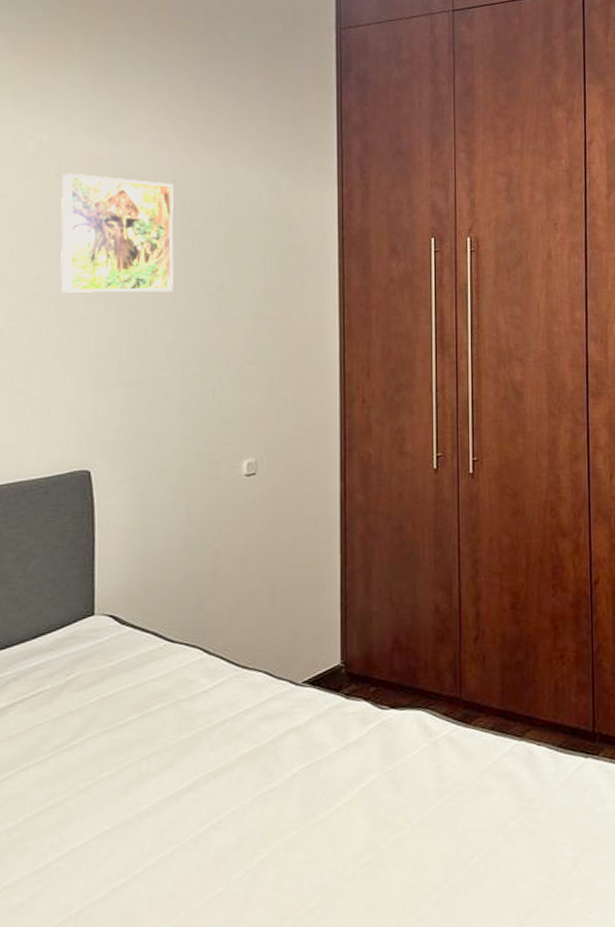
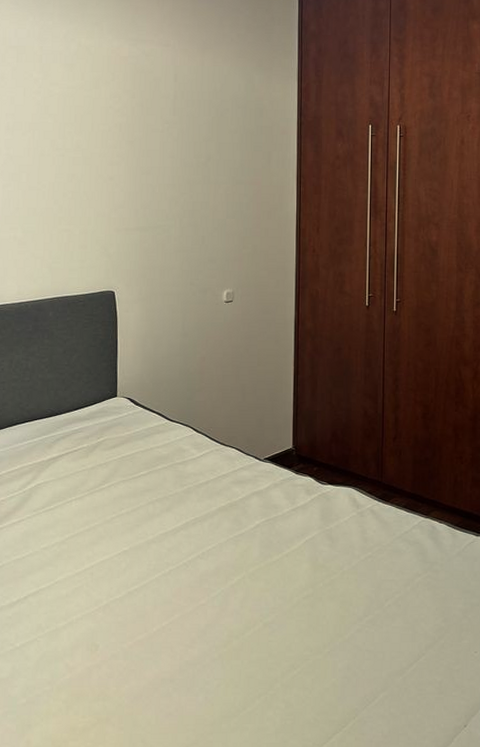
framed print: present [60,173,174,293] -> none [94,67,176,160]

